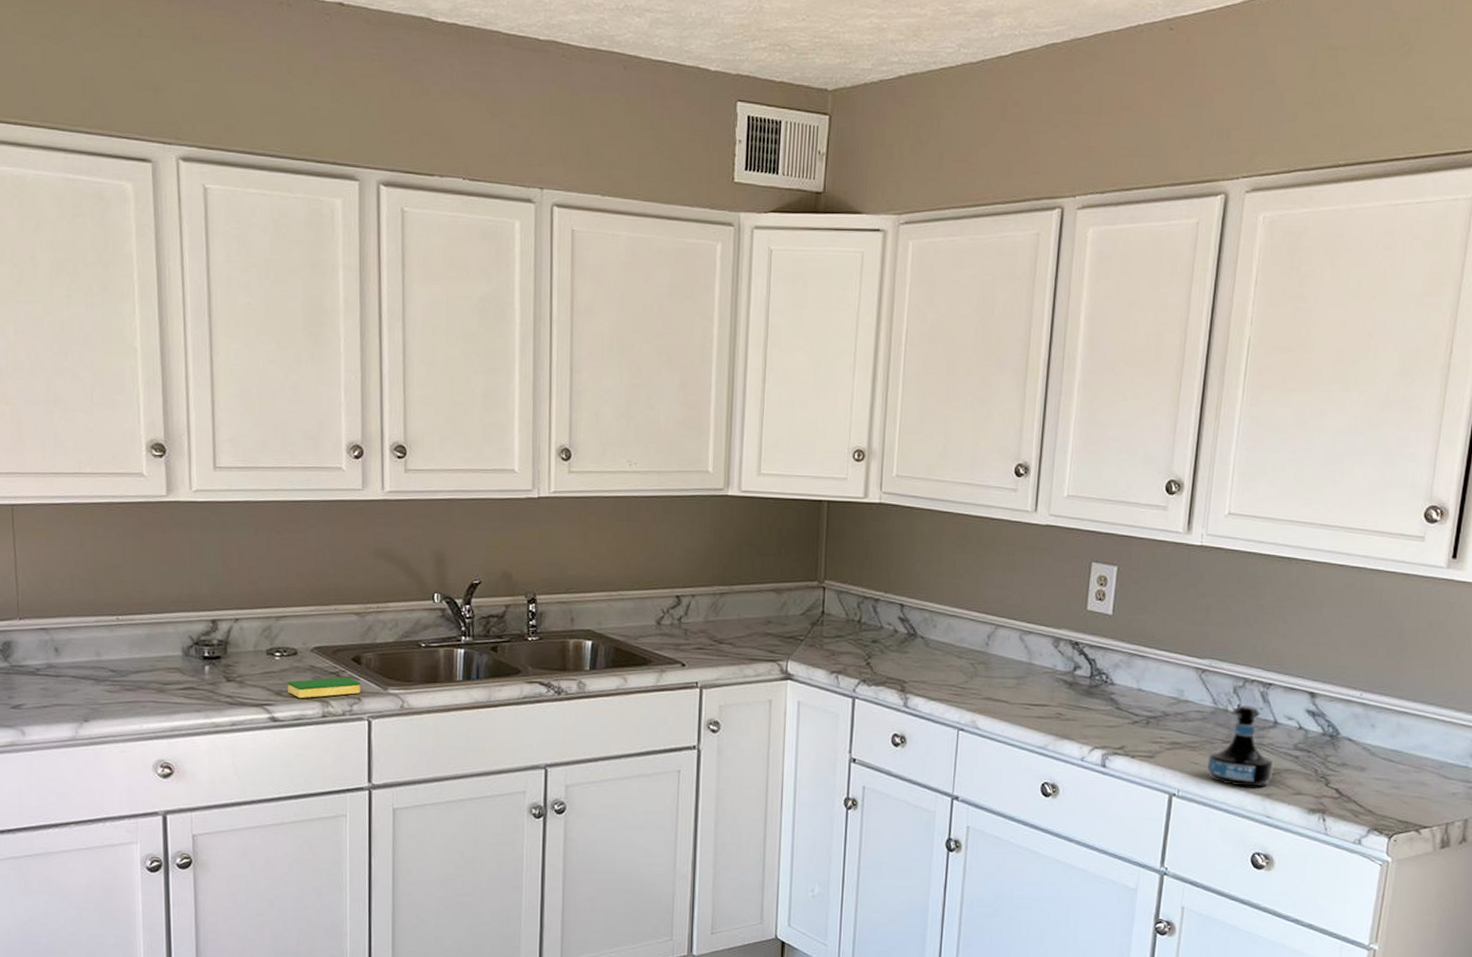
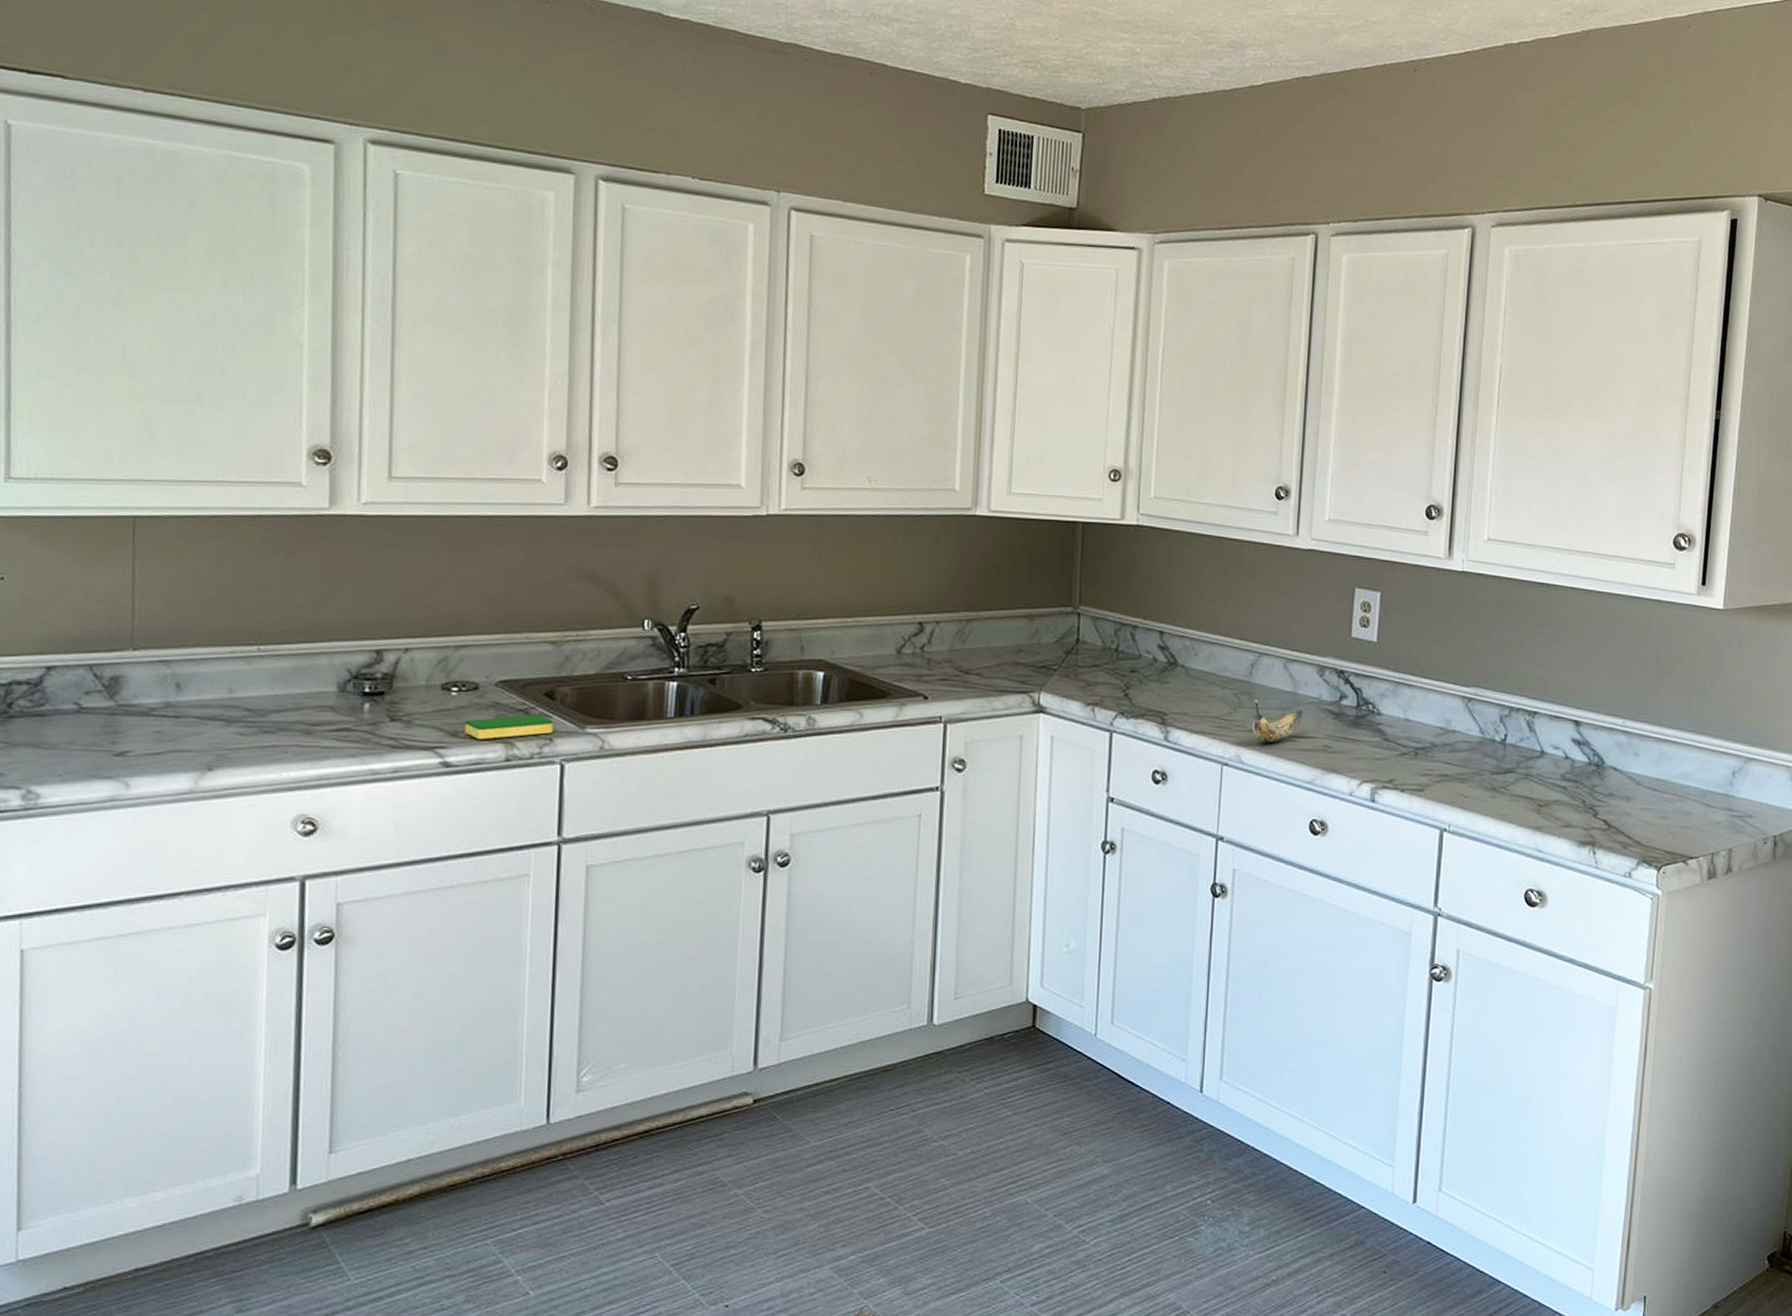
banana: none [987,669,1037,711] -> present [1251,700,1303,744]
tequila bottle: present [1207,704,1274,787] -> none [1477,734,1543,820]

